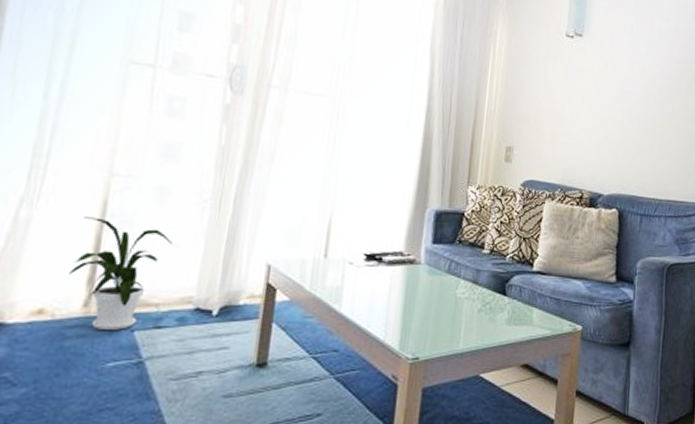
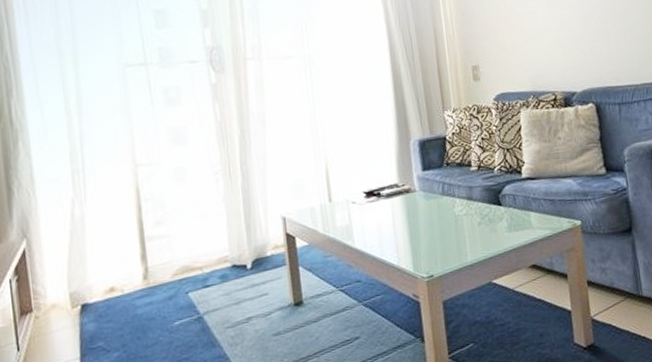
house plant: present [69,217,172,330] -> none [124,204,199,296]

